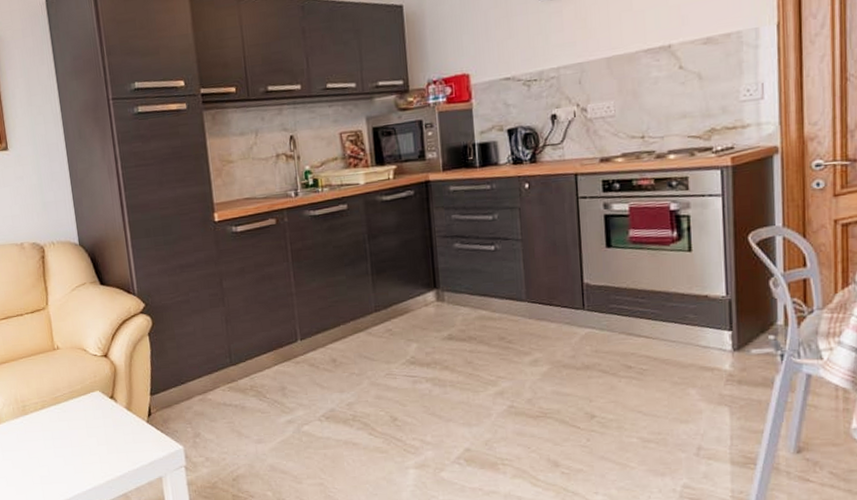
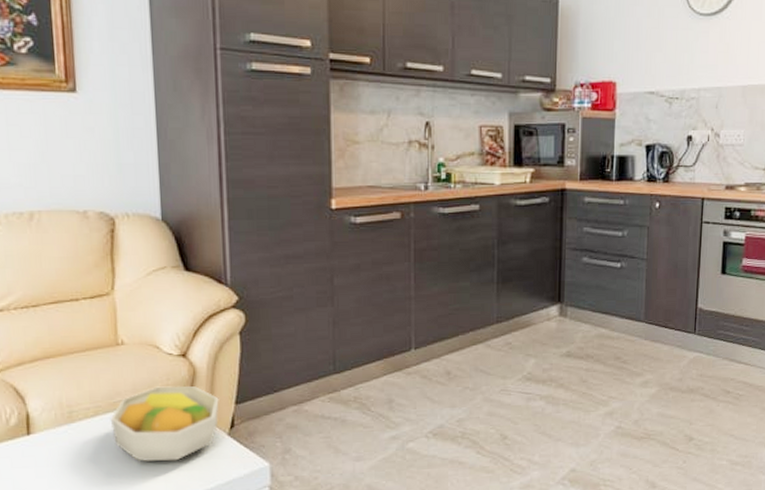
fruit bowl: none [53,381,138,446] -> present [110,386,219,462]

